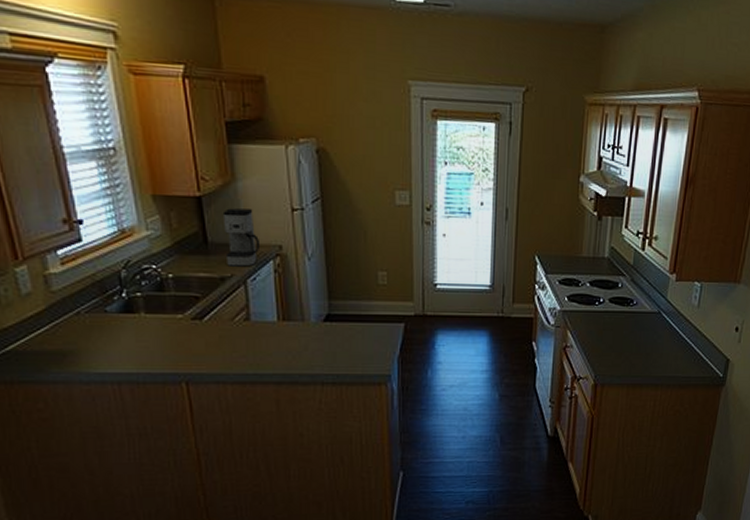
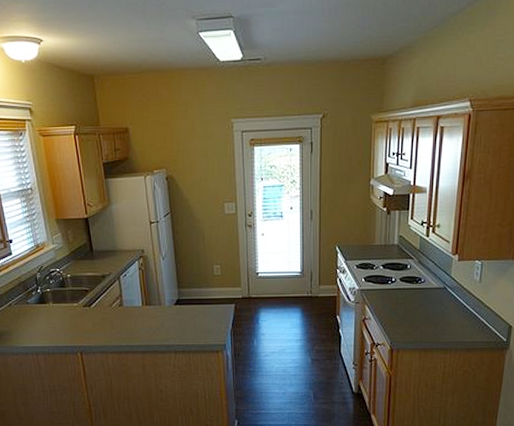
coffee maker: present [222,208,261,267] -> none [102,225,129,267]

